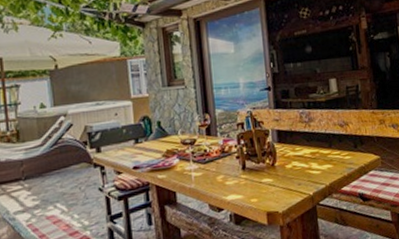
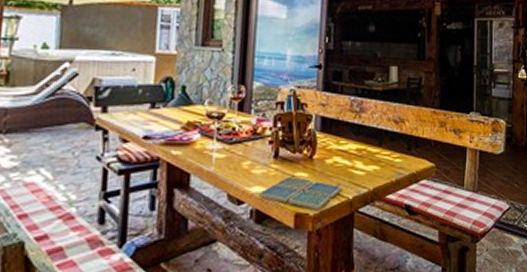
drink coaster: none [233,182,304,208] -> present [257,176,343,210]

